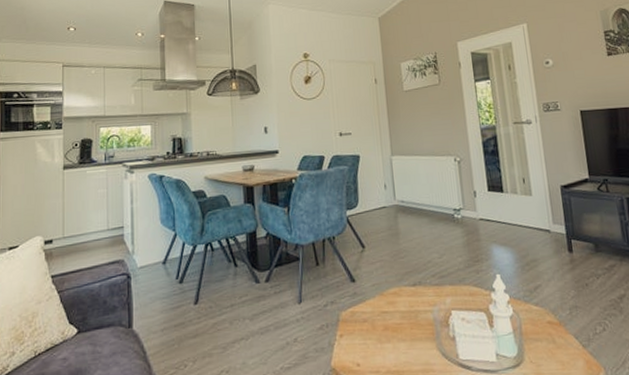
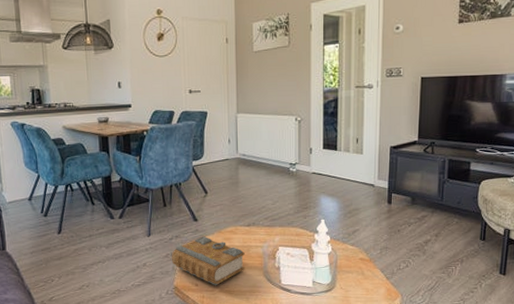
book: none [326,300,415,366] -> present [171,236,245,286]

